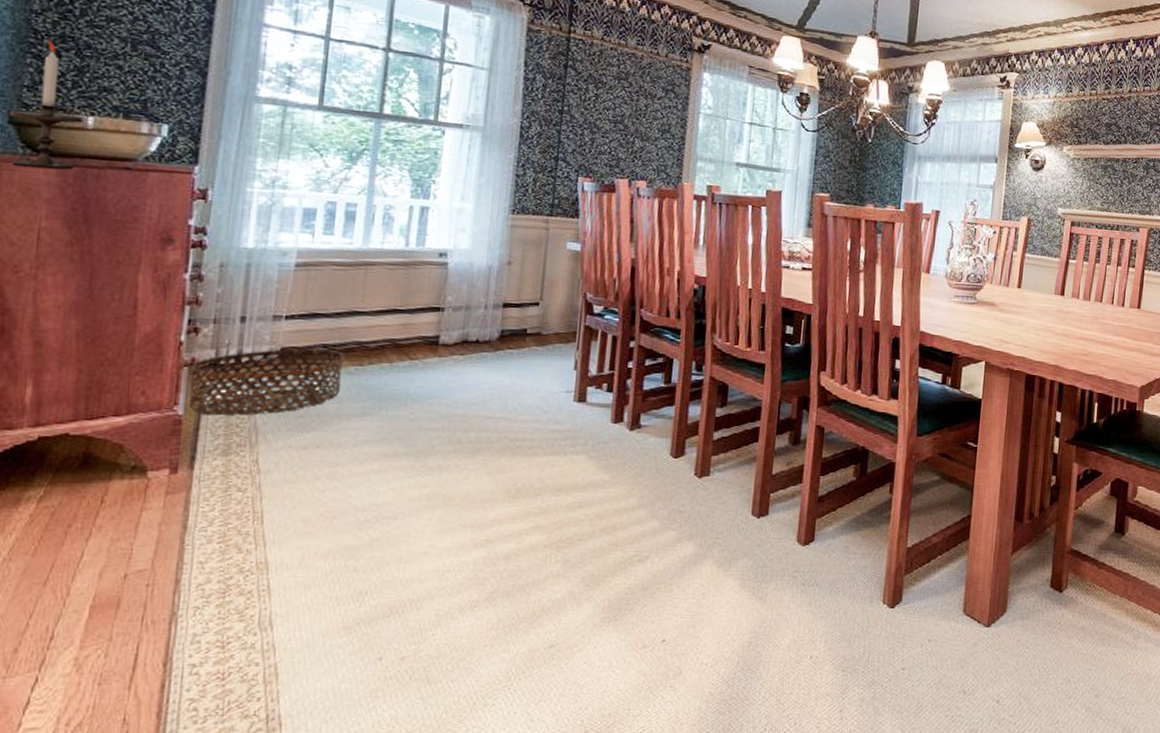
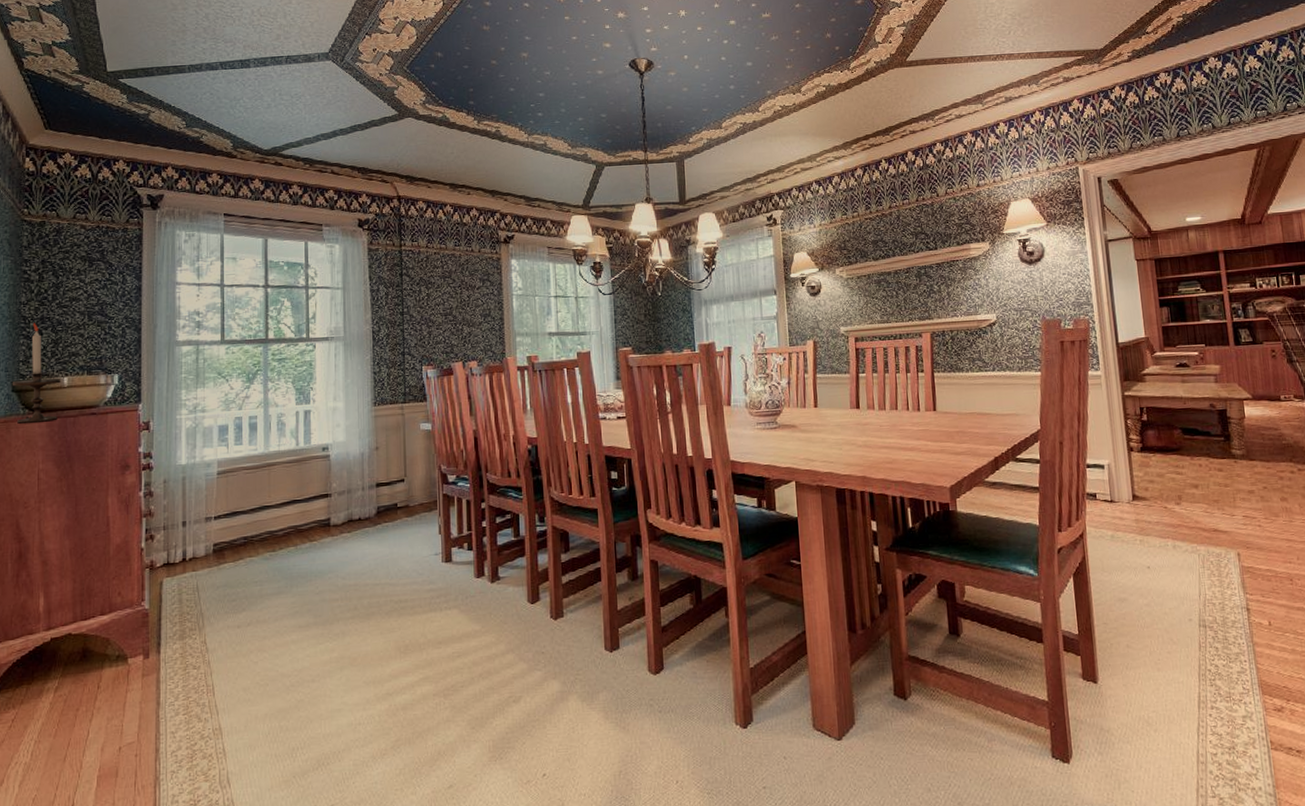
basket: present [188,348,345,416] -> none [149,541,261,607]

